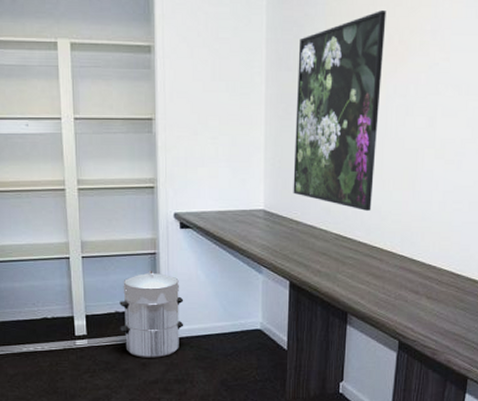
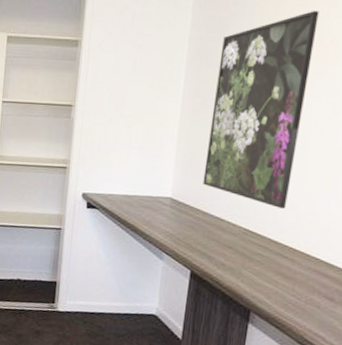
waste bin: present [119,271,184,358] -> none [19,244,83,329]

